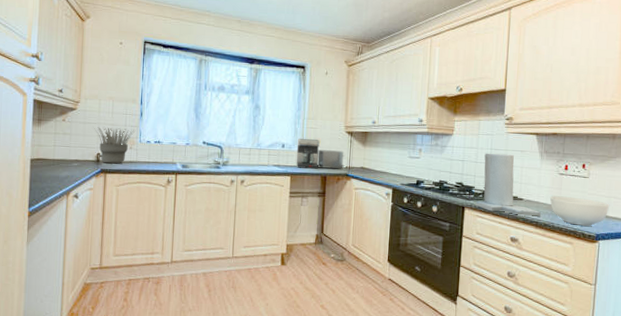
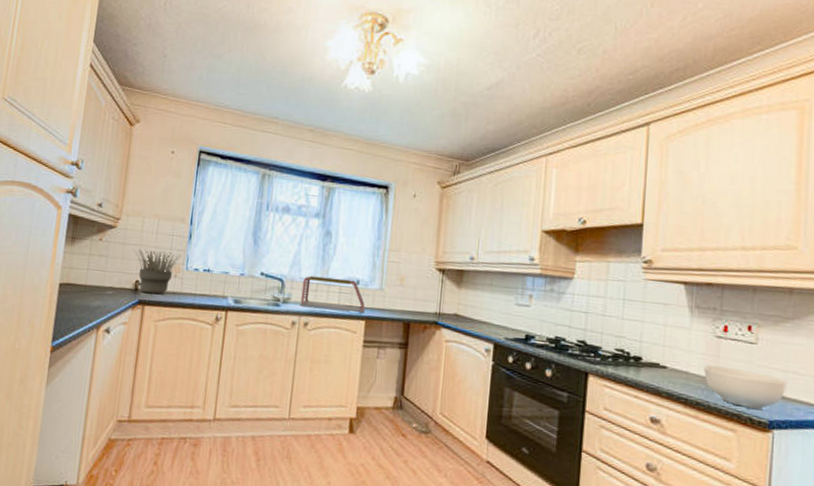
dish rack: none [237,142,290,171] -> present [300,275,365,314]
coffee maker: present [296,138,320,169] -> none [372,273,404,313]
toaster: present [317,150,345,169] -> none [399,289,434,316]
paper towel: present [475,153,541,217] -> none [602,304,691,392]

